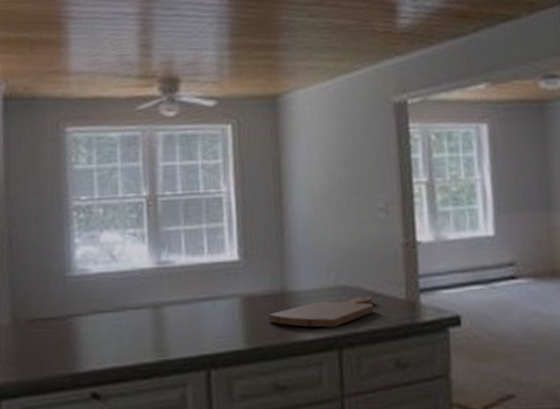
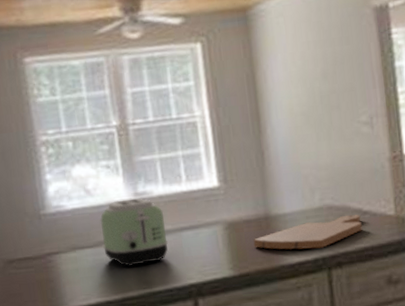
toaster: none [122,267,187,334] -> present [100,198,169,267]

